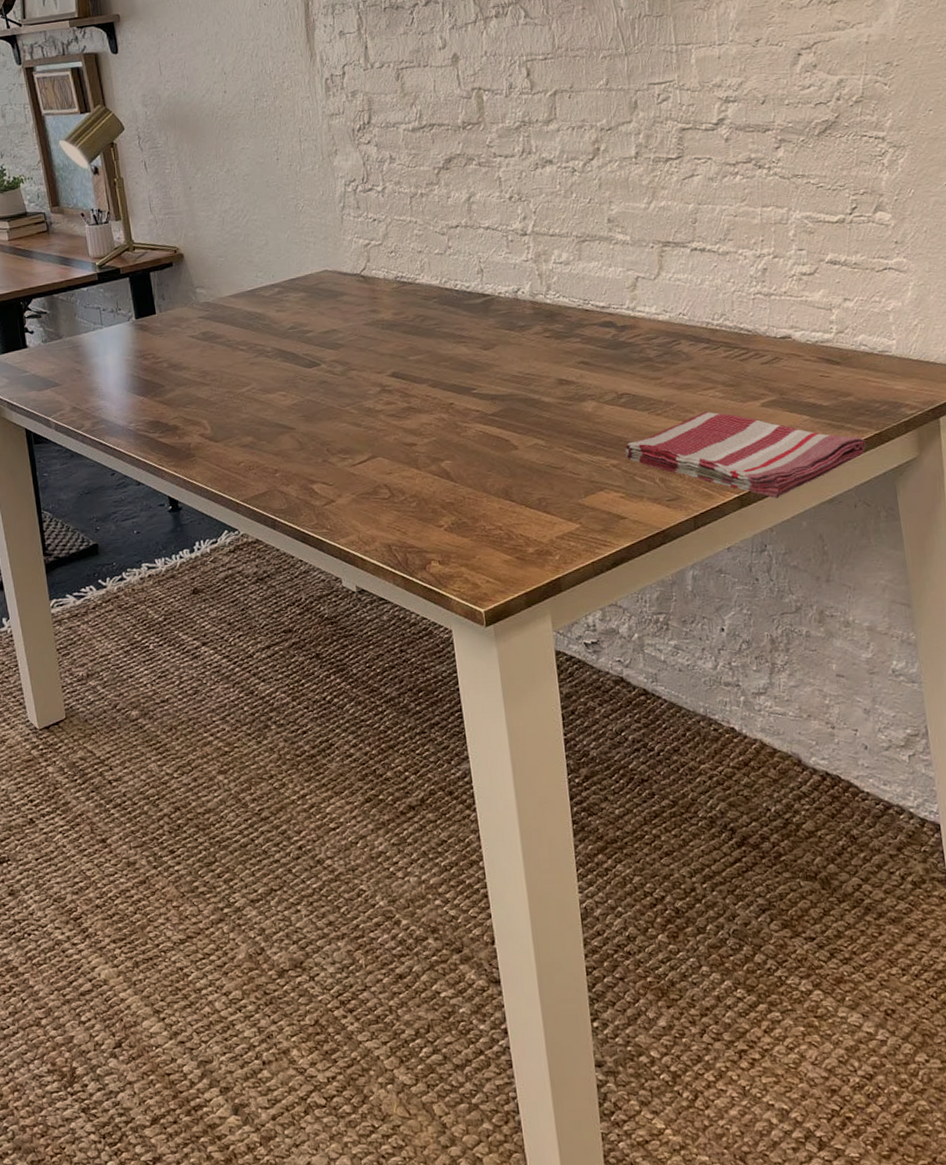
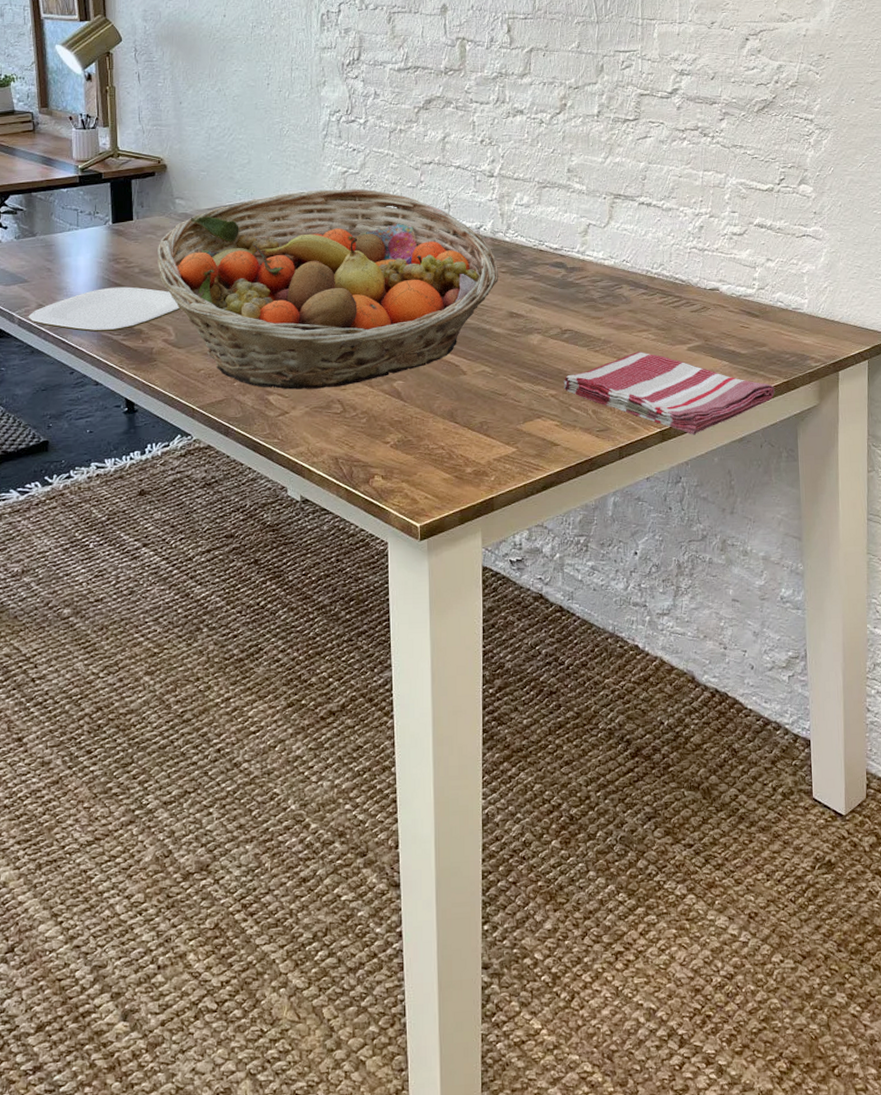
plate: none [64,382,214,432] -> present [28,286,181,332]
fruit basket: none [183,260,544,477] -> present [158,188,499,390]

